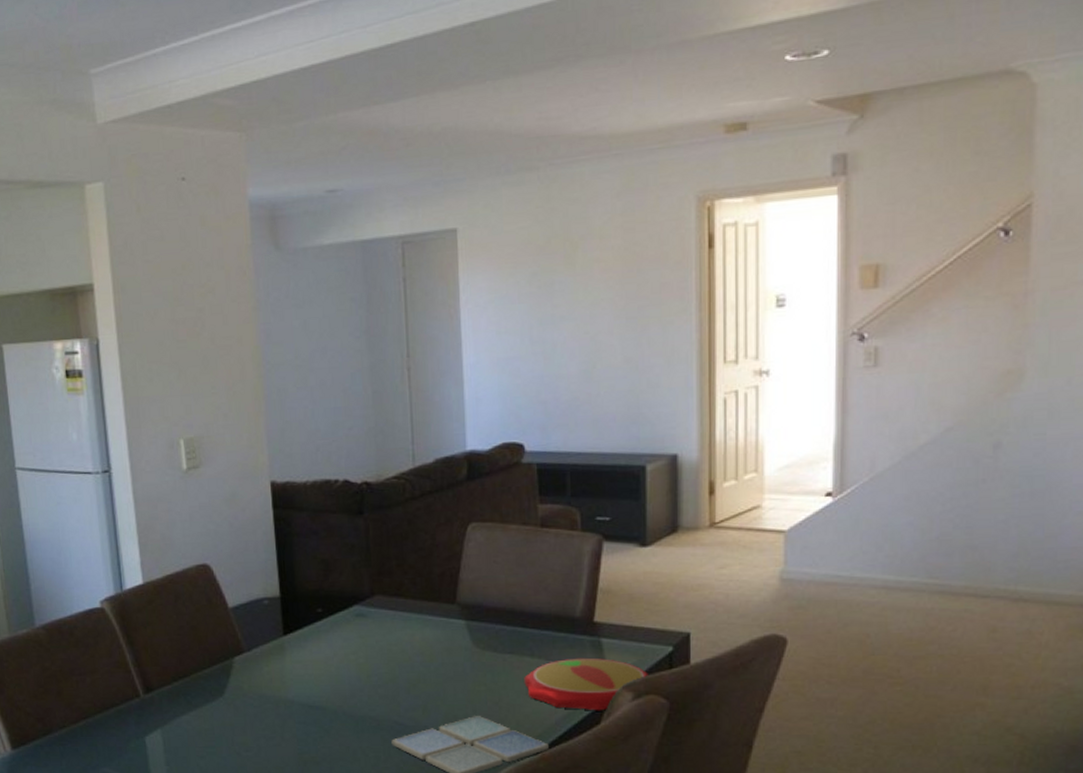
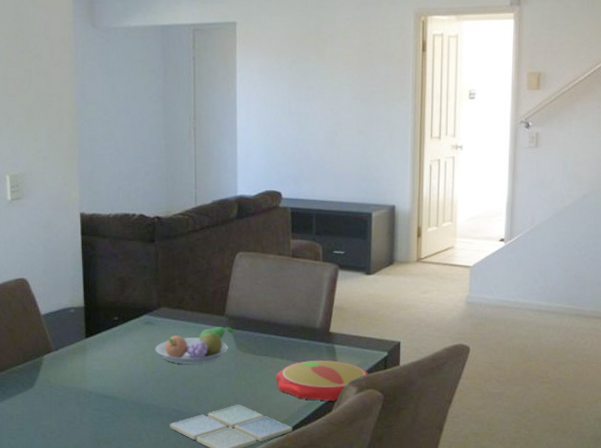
fruit bowl: none [369,618,468,666] -> present [155,327,233,364]

